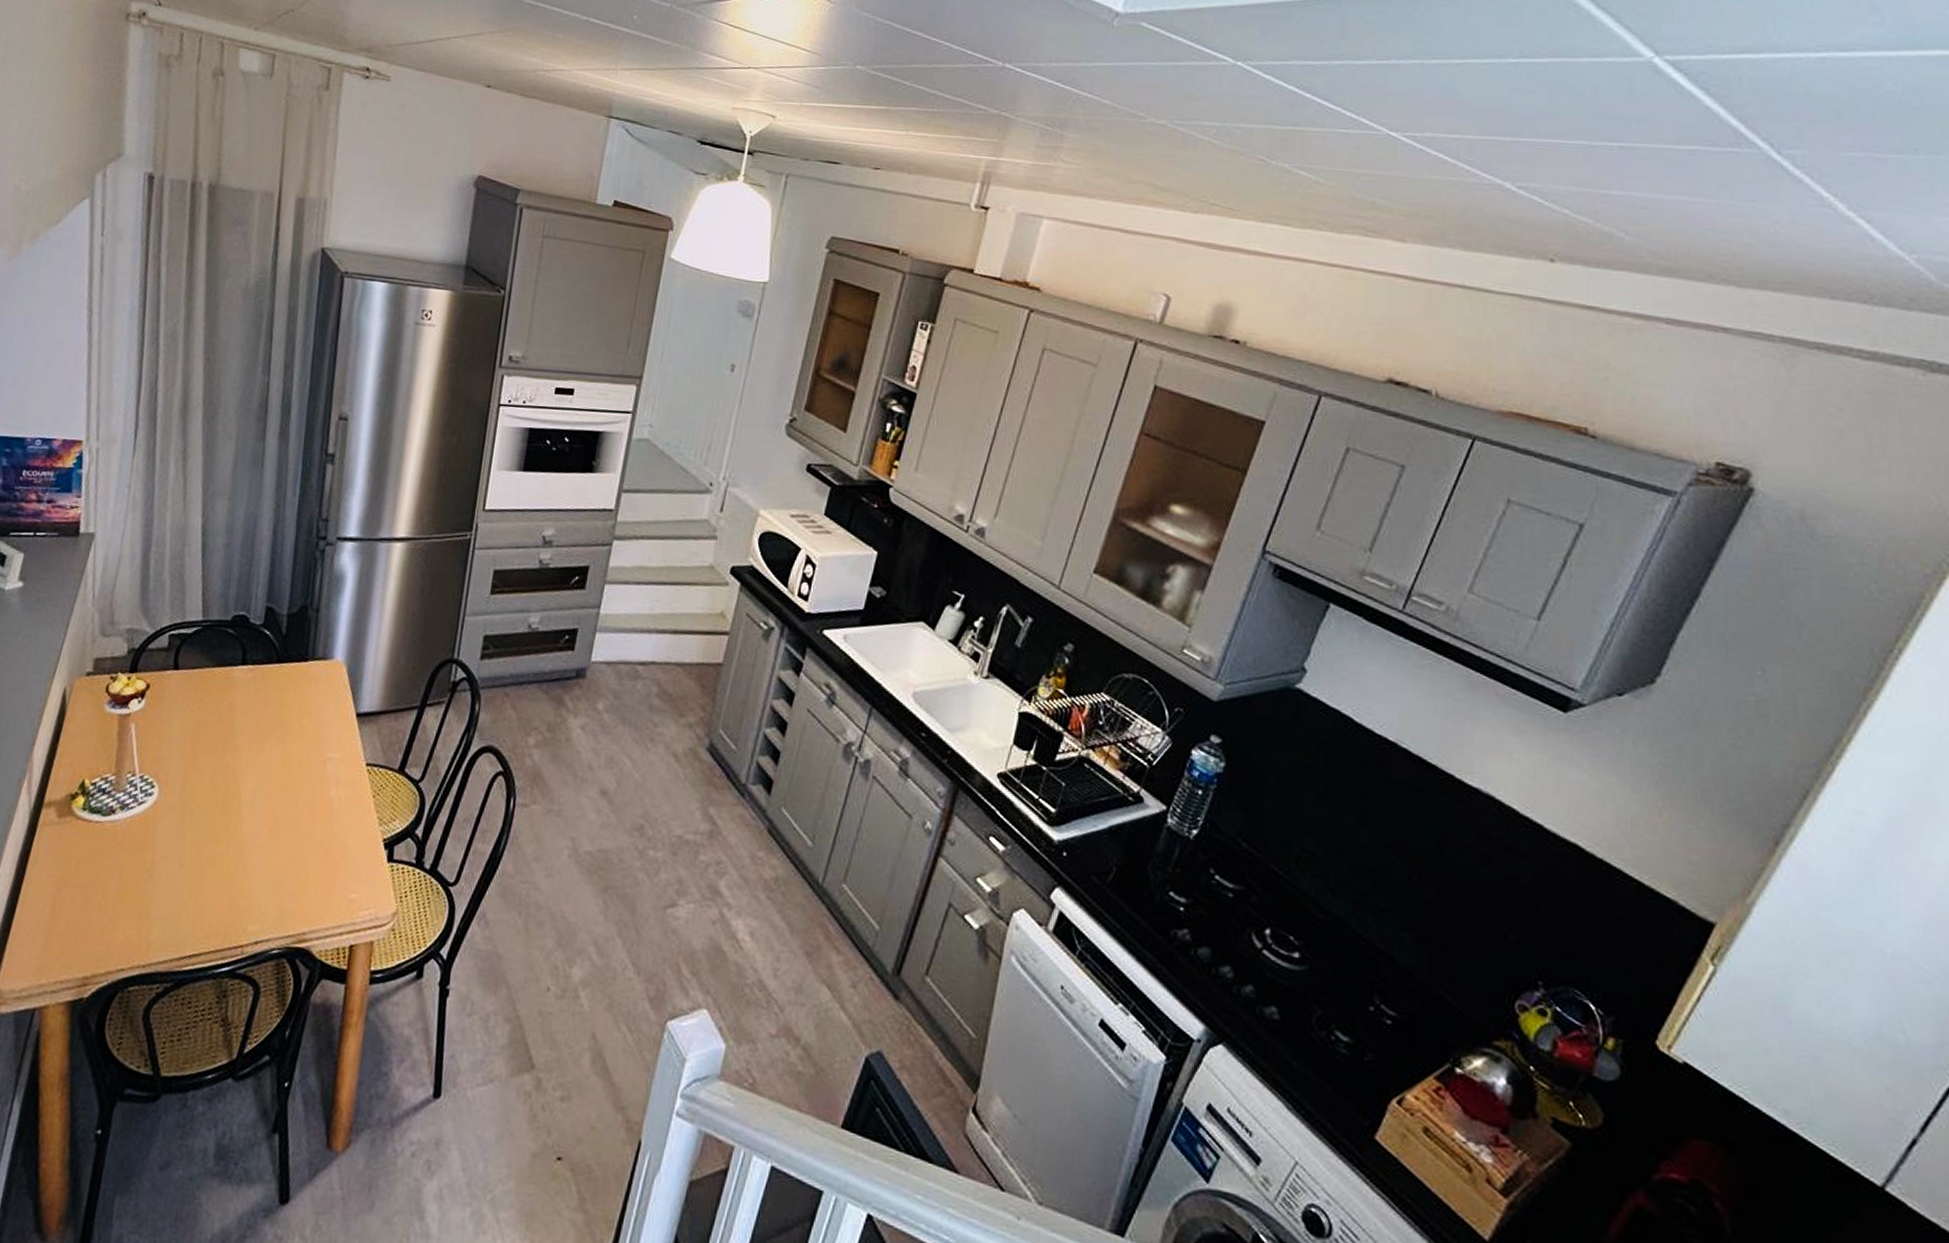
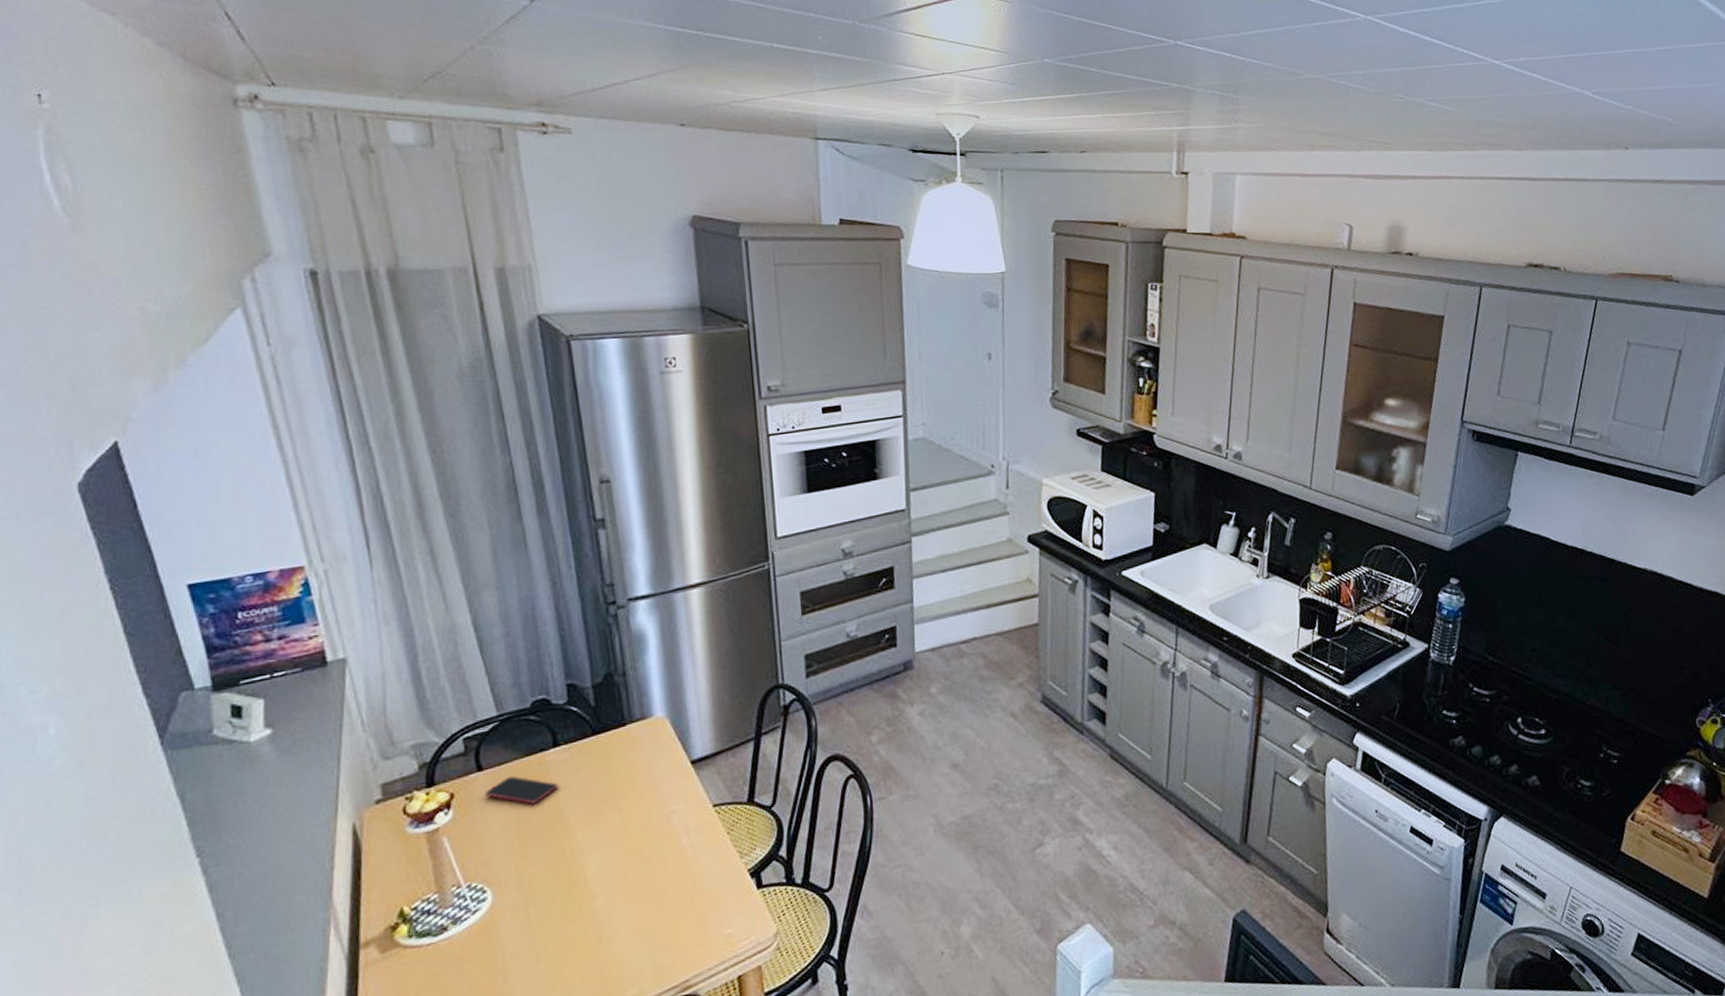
smartphone: none [174,682,237,715] -> present [484,776,558,805]

